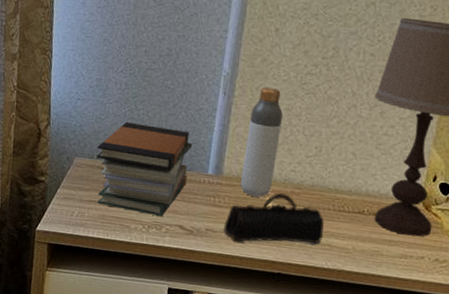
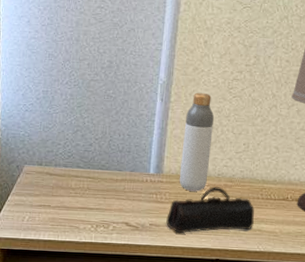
book stack: present [96,121,192,217] -> none [45,129,134,216]

